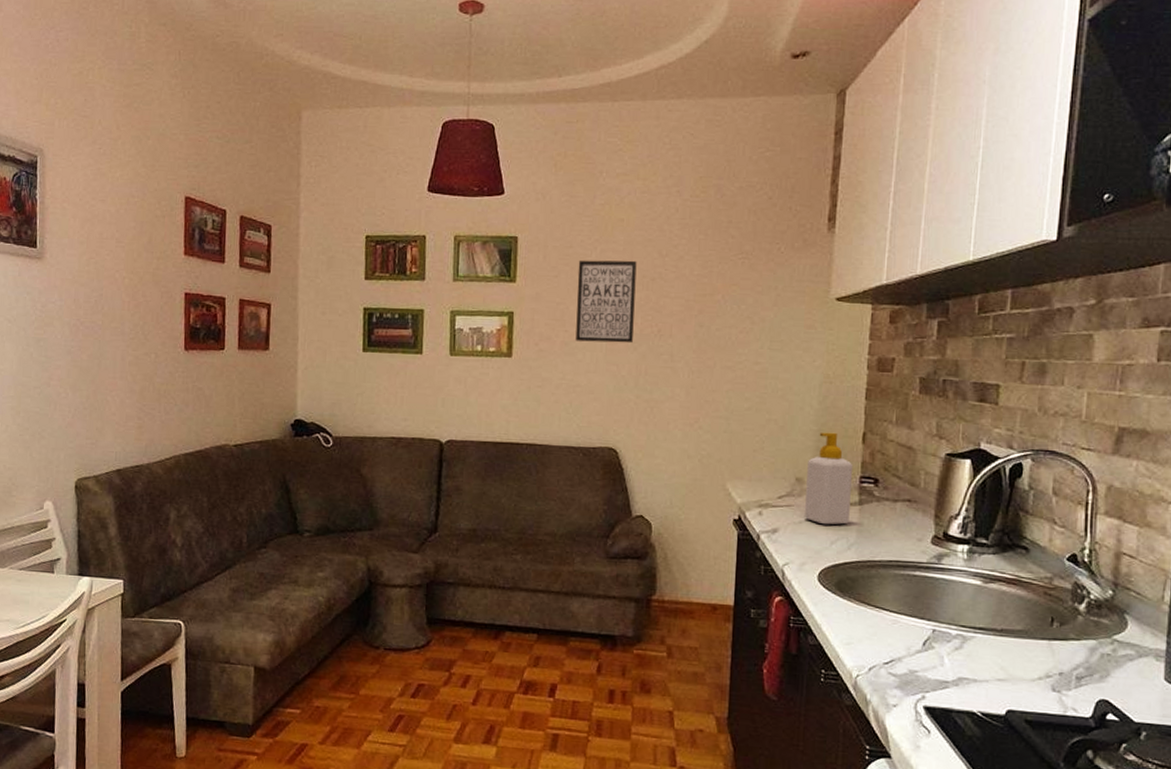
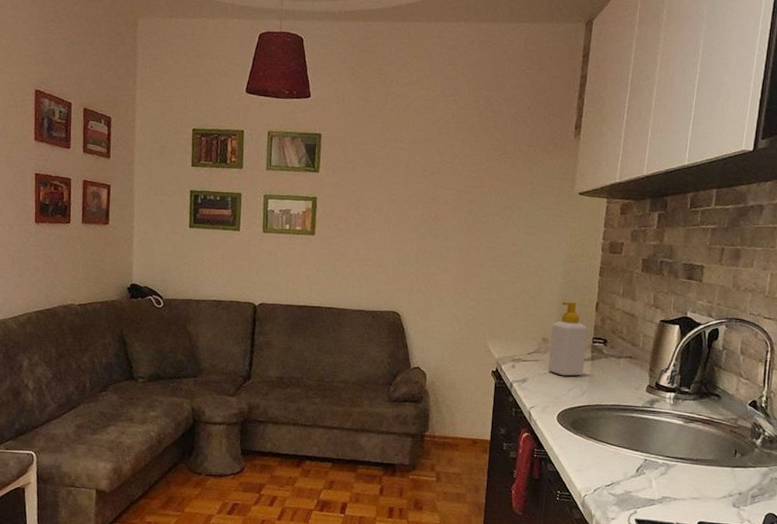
wall art: present [575,260,637,344] -> none [368,155,419,226]

